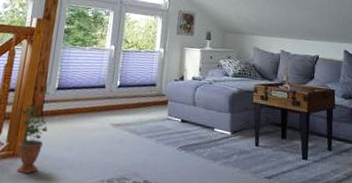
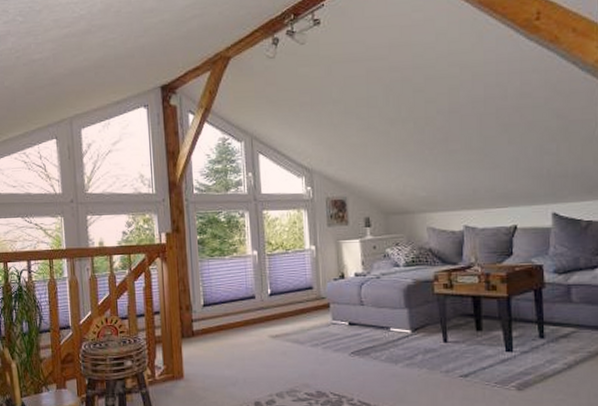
potted plant: present [17,102,48,174] -> none [167,324,202,394]

